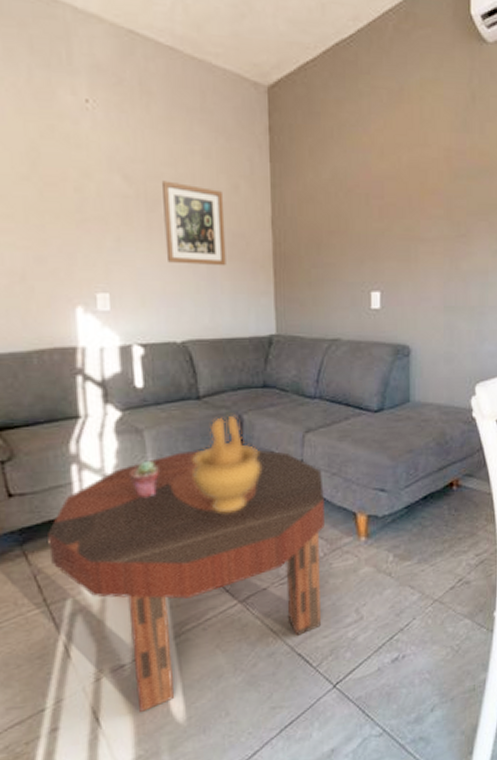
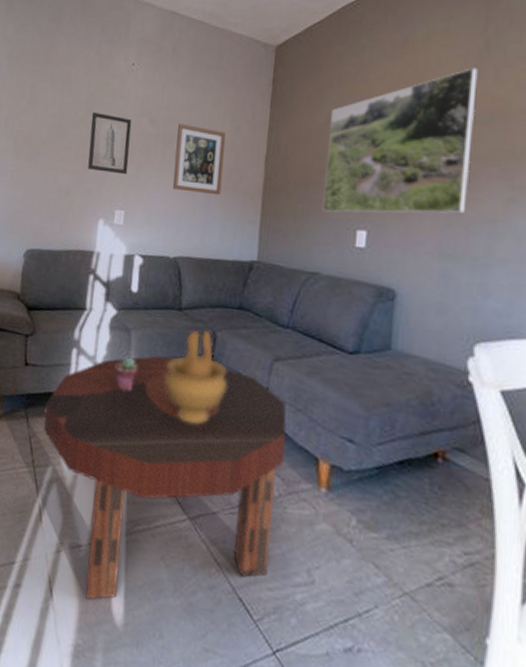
wall art: none [38,165,105,248] -> present [88,111,132,175]
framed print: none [335,121,467,275] -> present [322,68,478,214]

